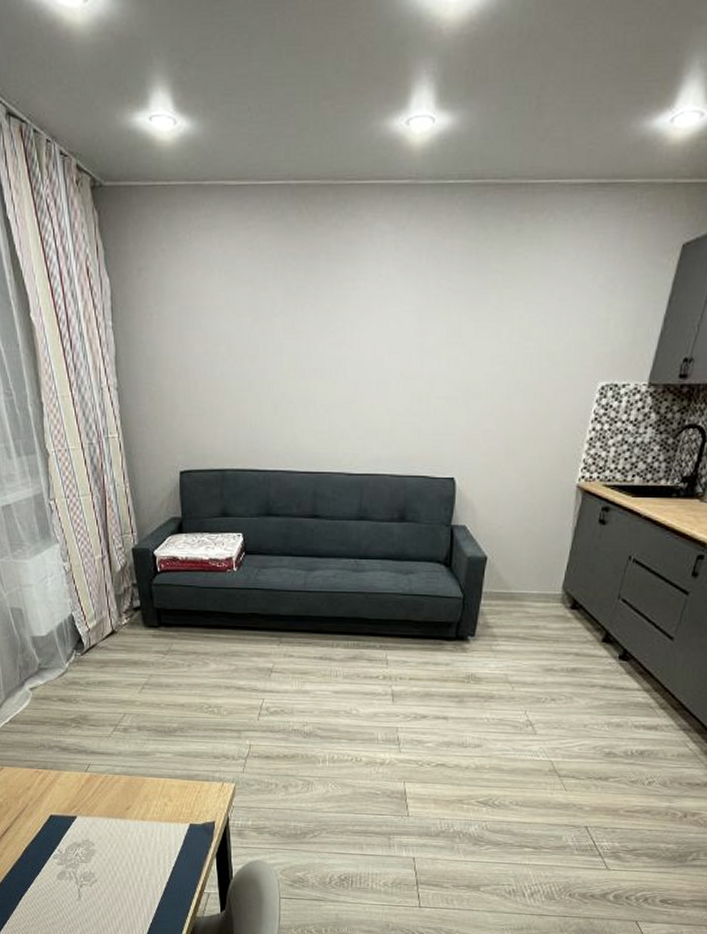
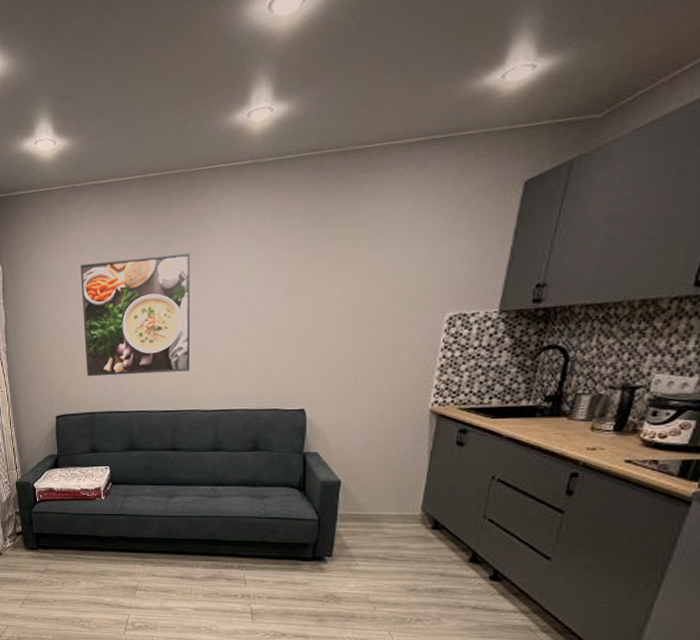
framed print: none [208,285,338,427] -> present [81,253,191,377]

